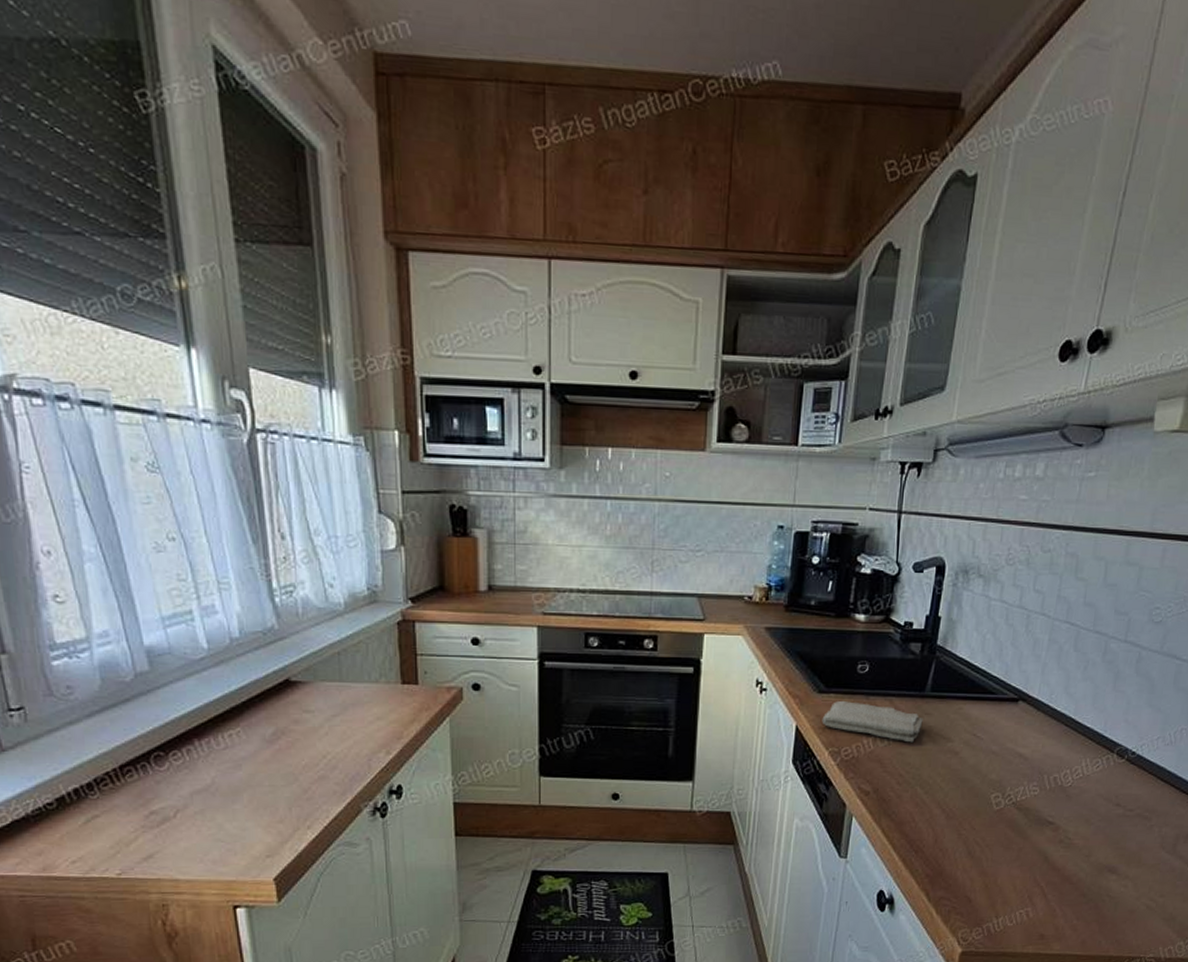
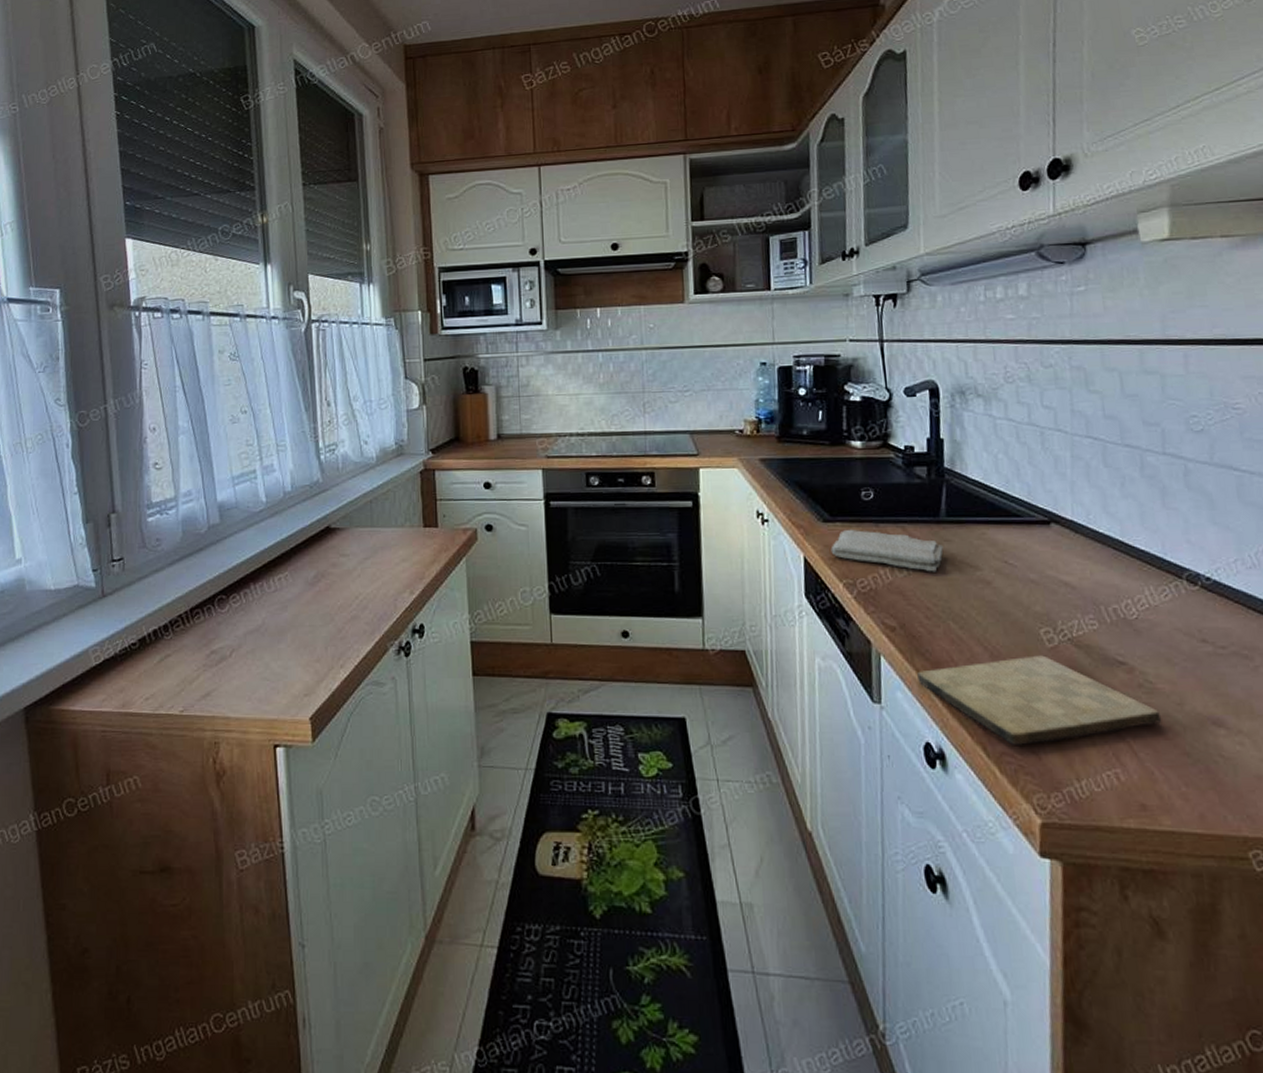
cutting board: none [881,816,1071,892] -> present [917,655,1162,746]

